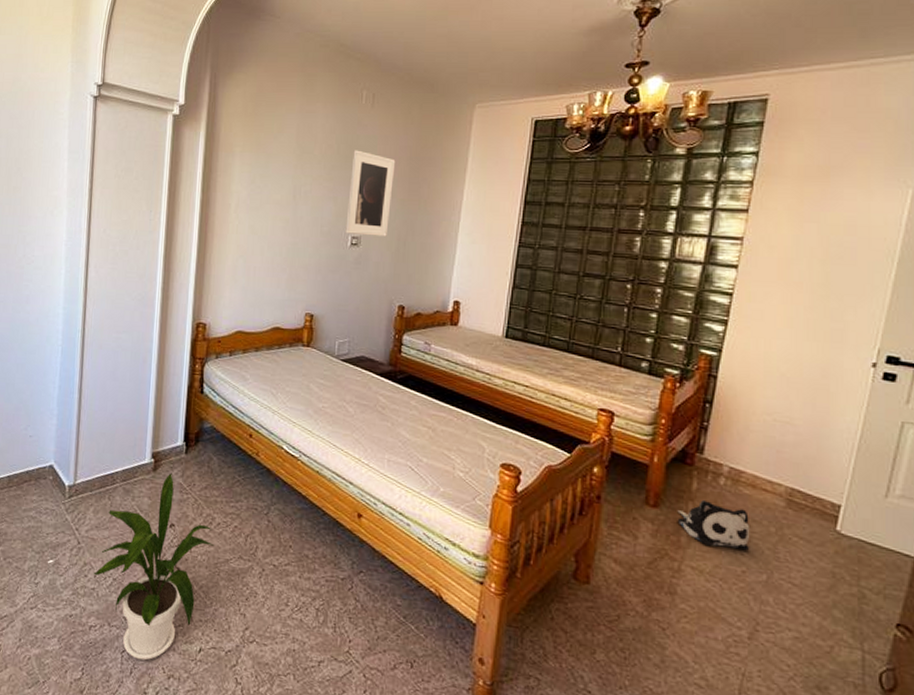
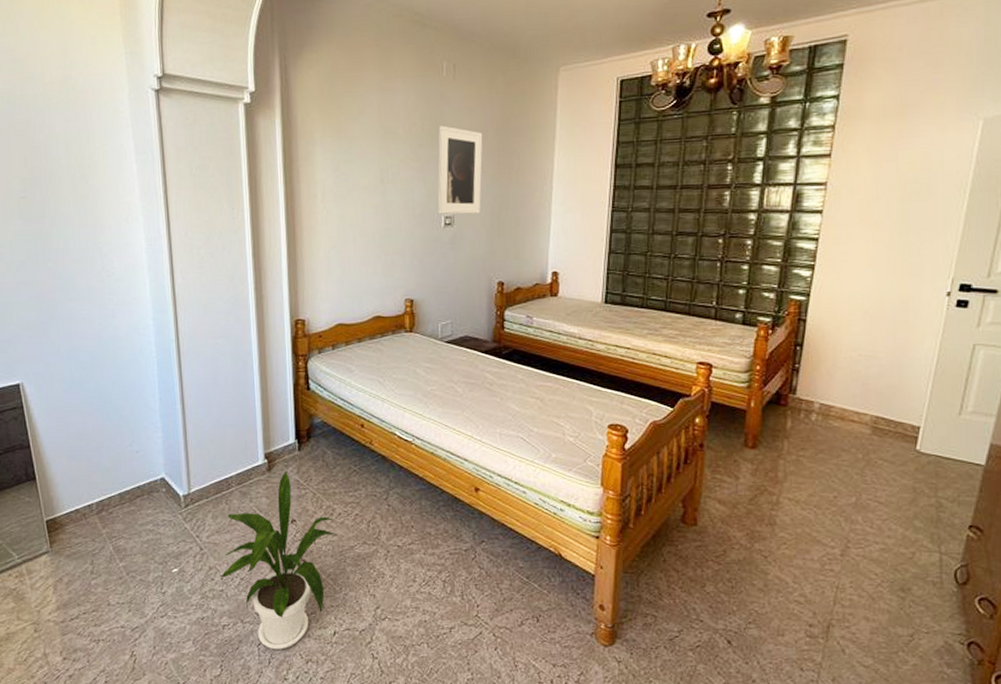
plush toy: present [677,499,750,551] -> none [774,436,841,478]

